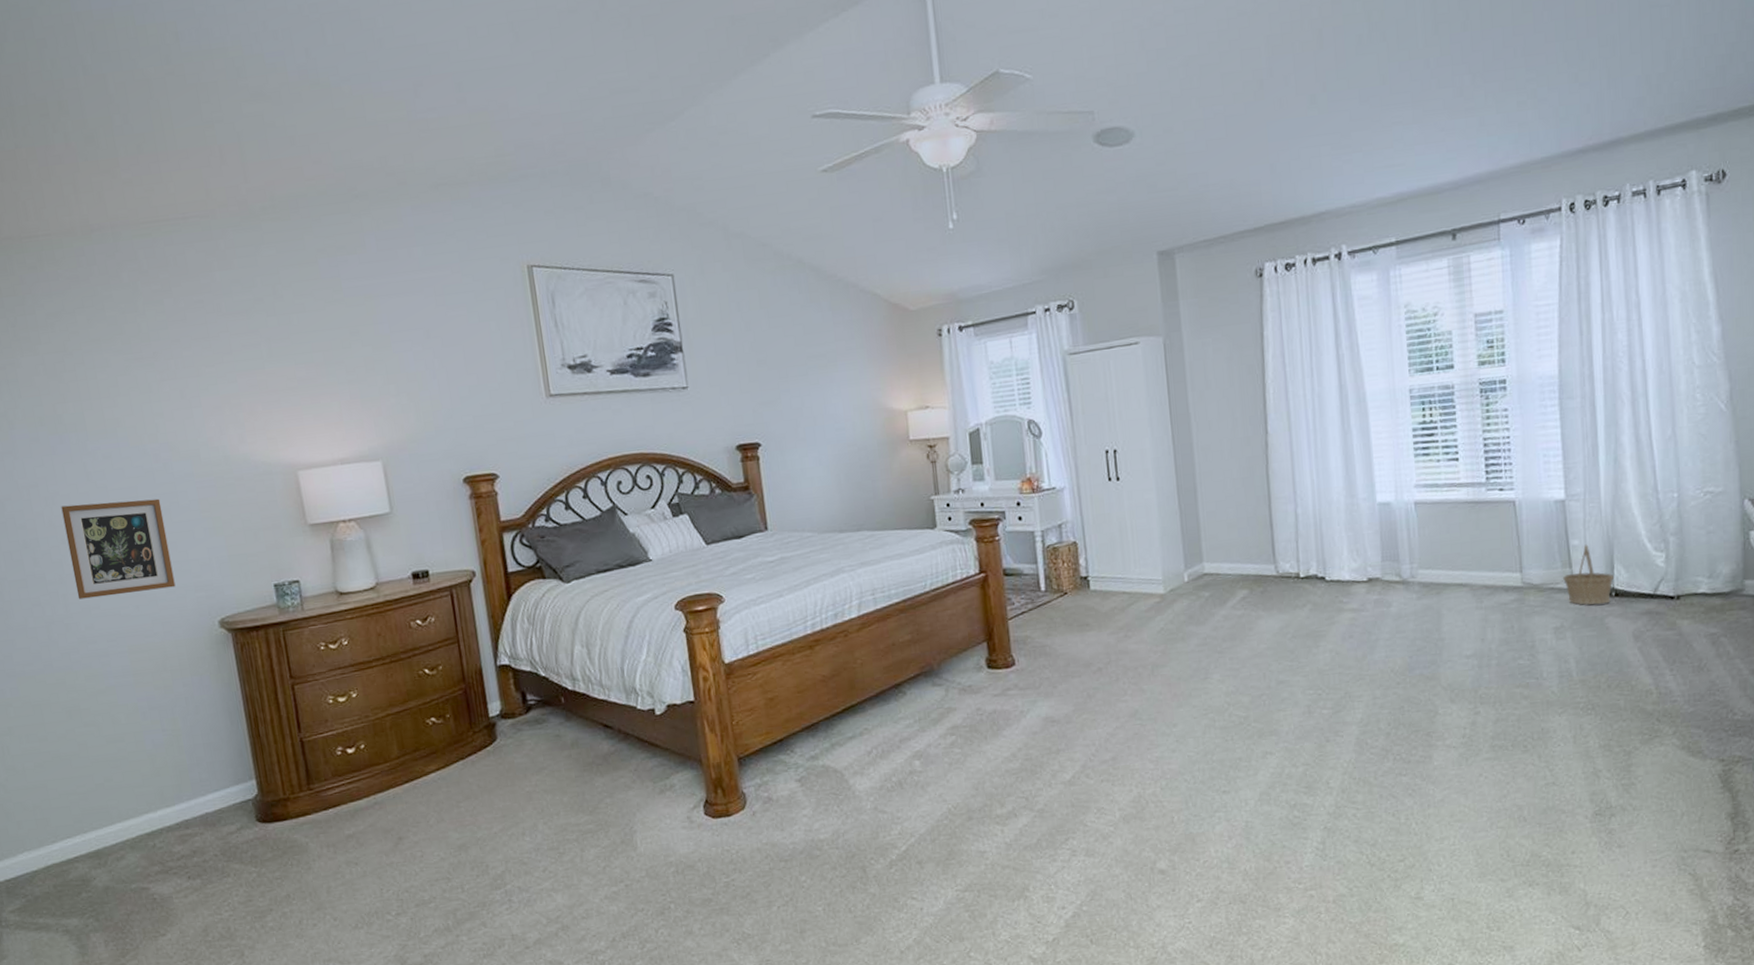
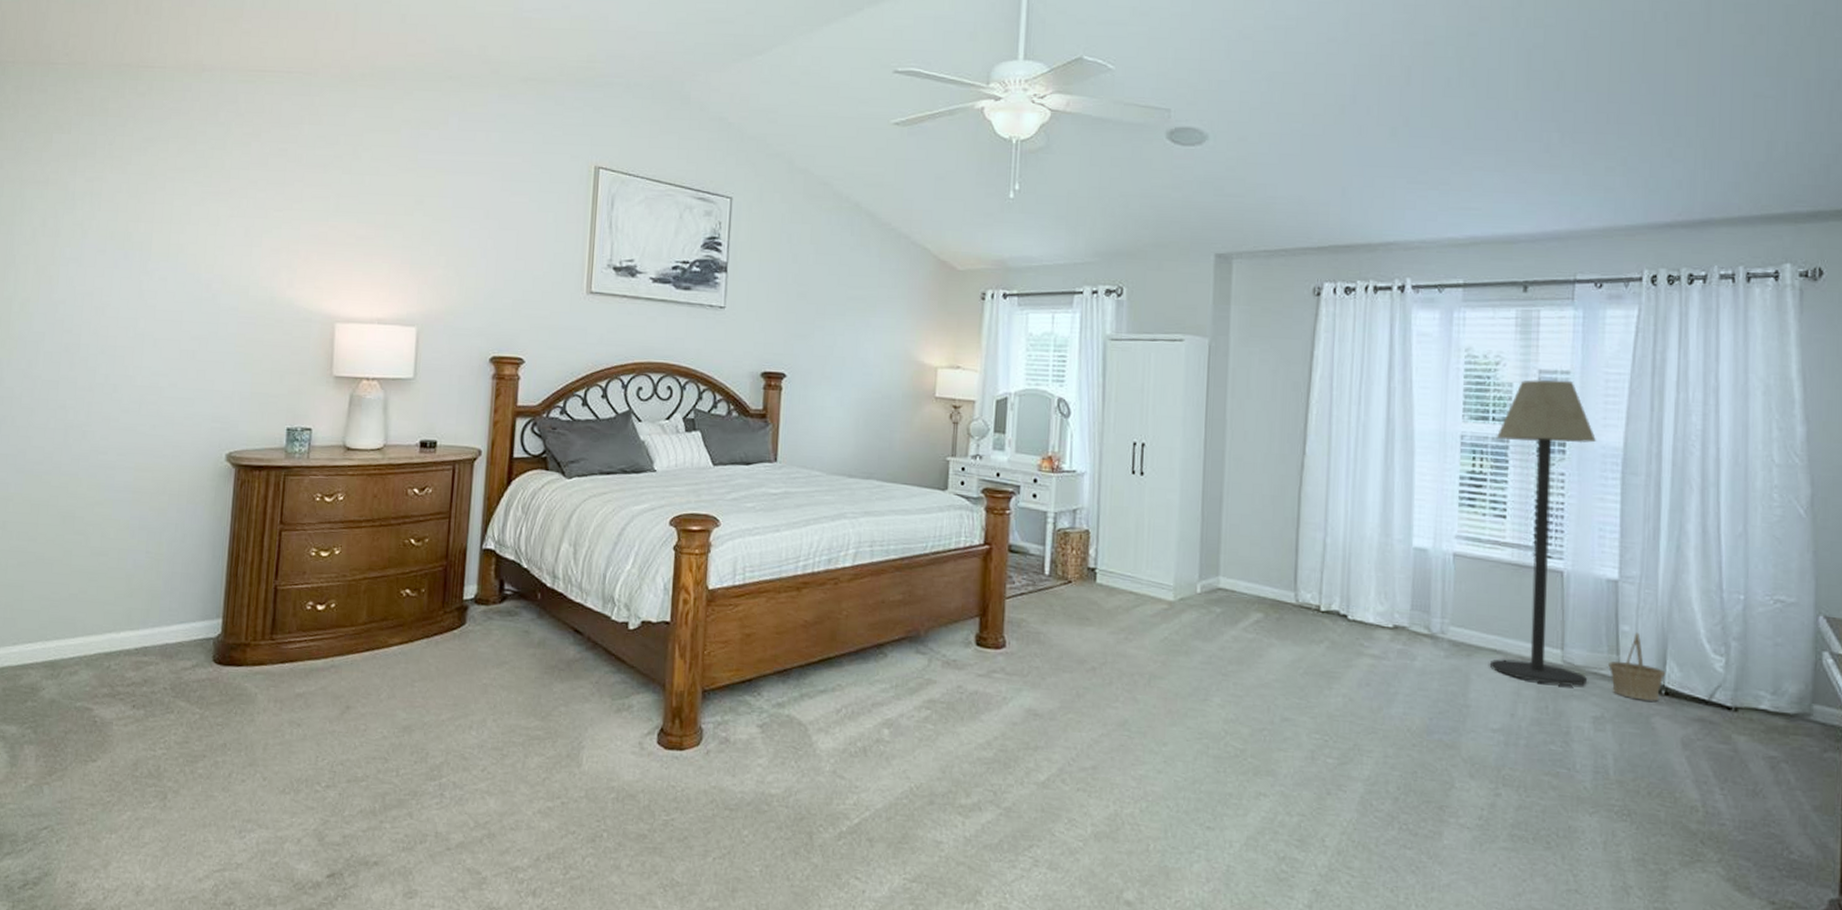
picture frame: present [61,498,176,599] -> none [101,317,201,414]
floor lamp: none [1441,319,1547,606] -> present [1490,379,1597,686]

